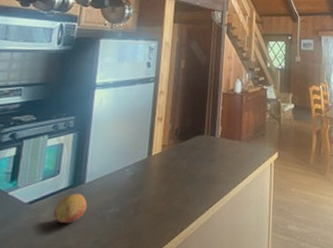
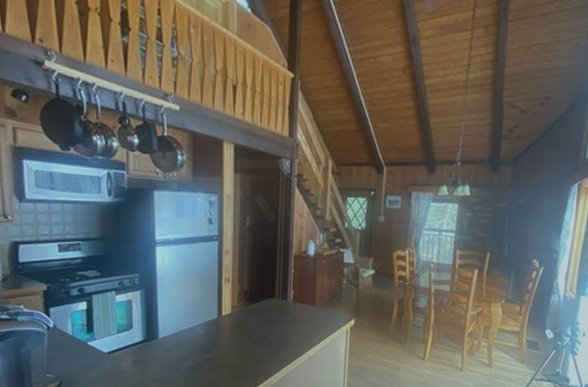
fruit: present [53,193,88,224] -> none [132,346,164,373]

